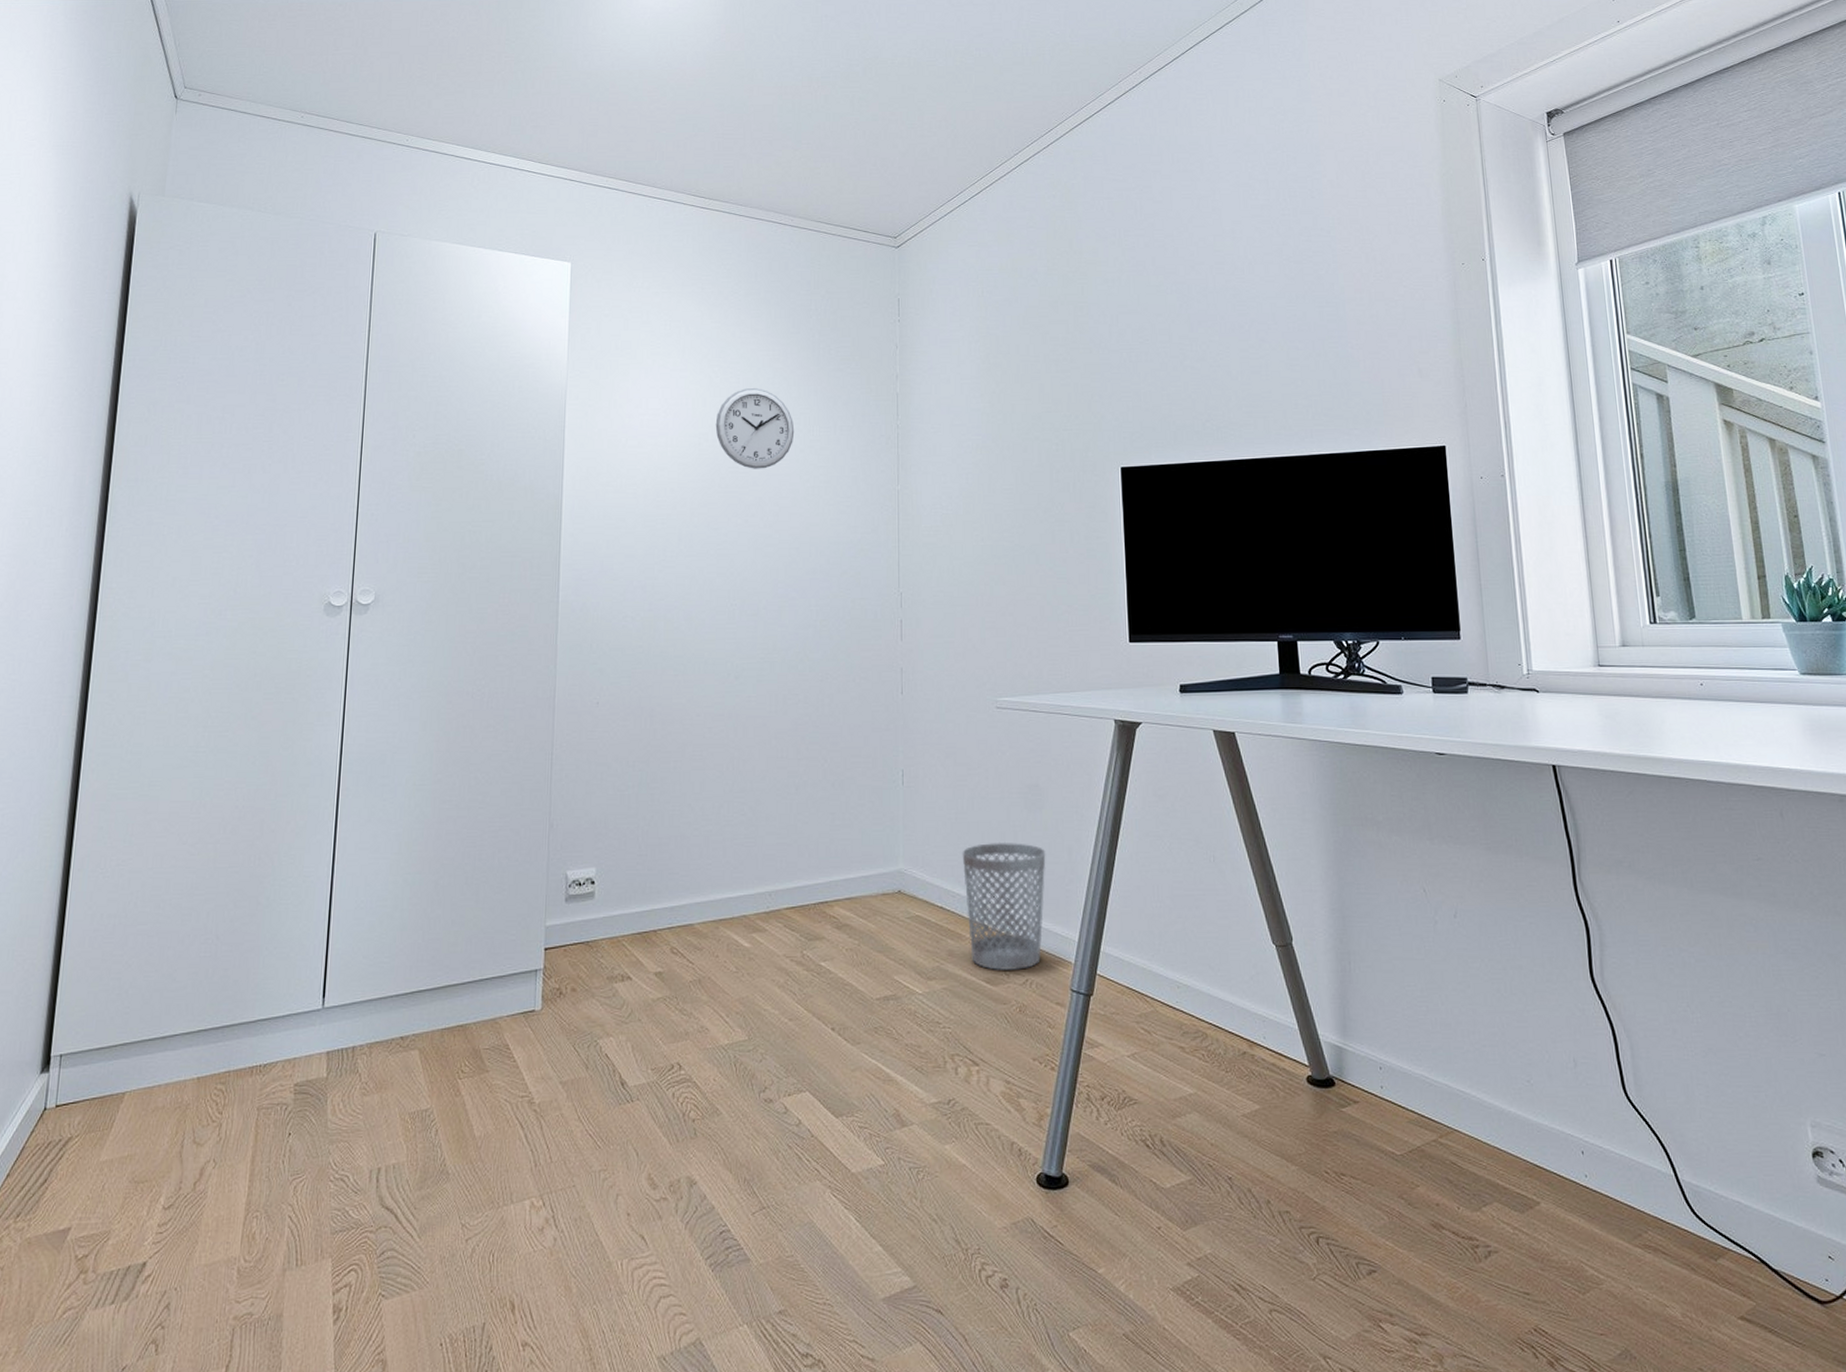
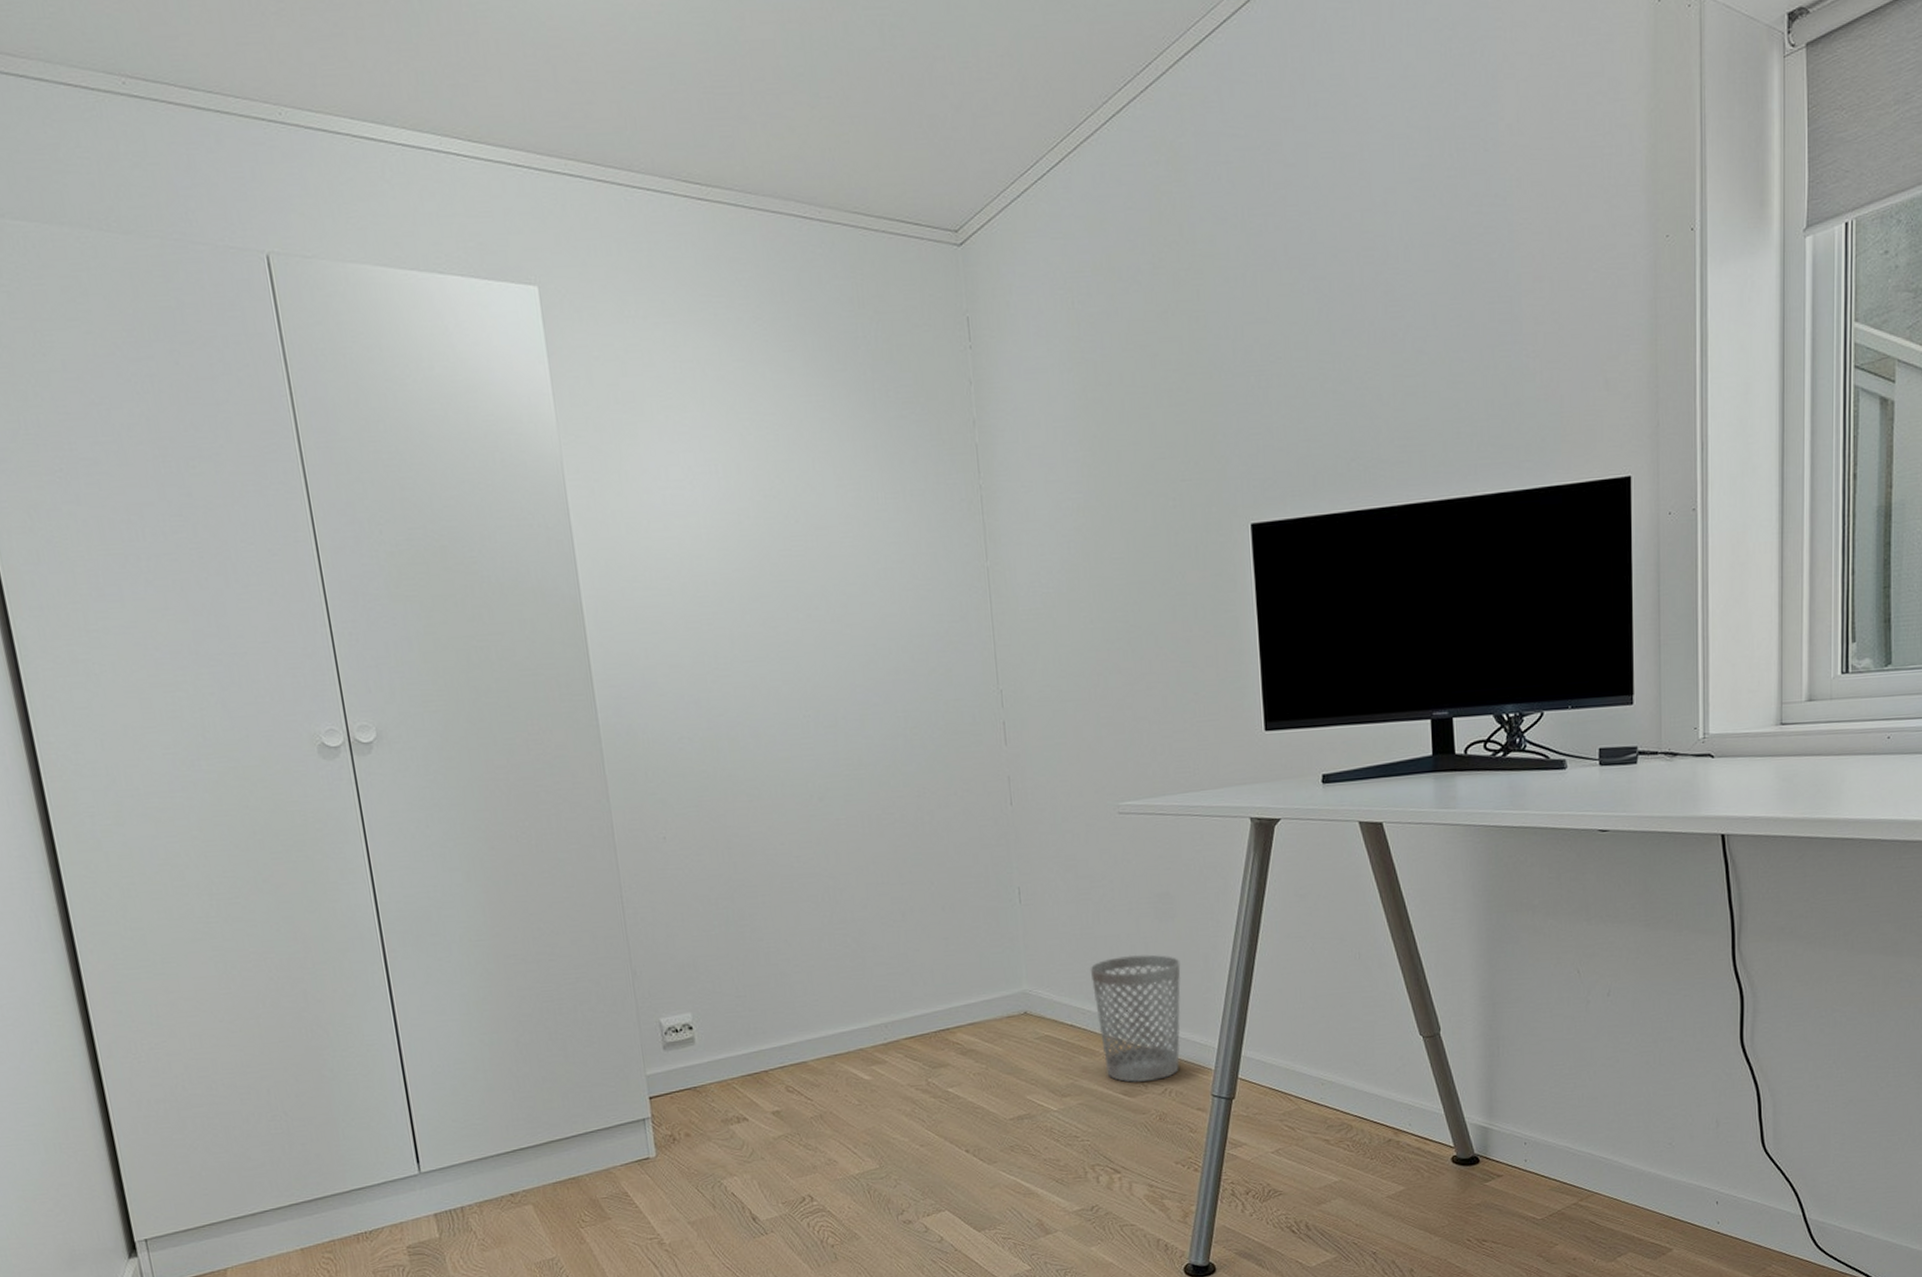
wall clock: present [715,387,795,469] -> none [755,445,855,551]

